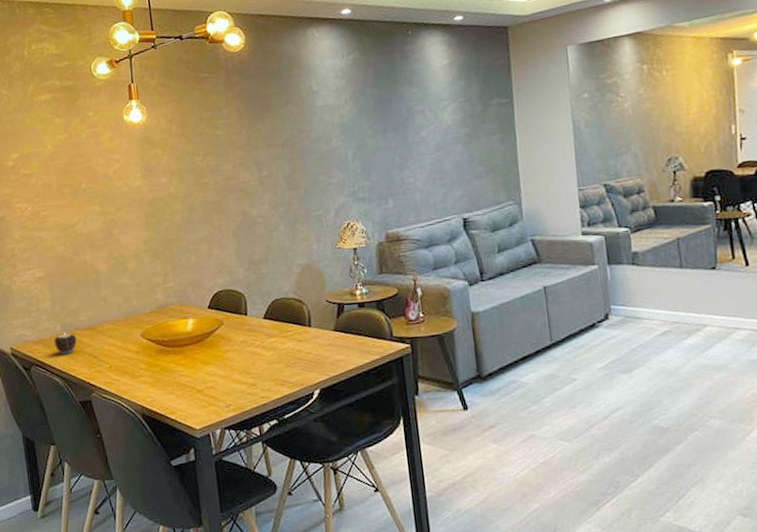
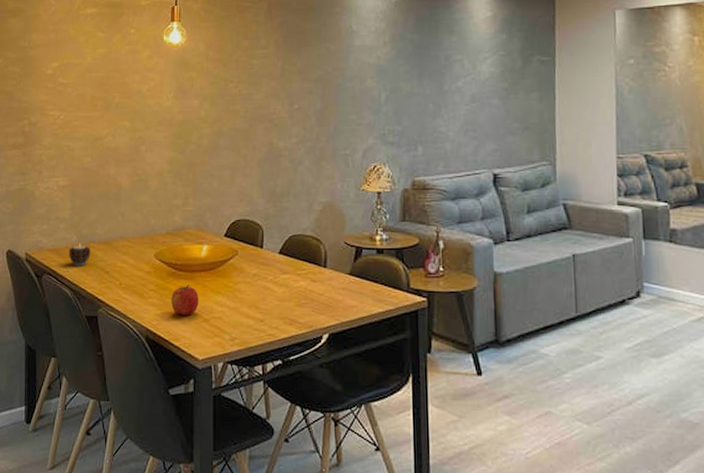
apple: none [162,359,191,390] -> present [171,284,199,315]

